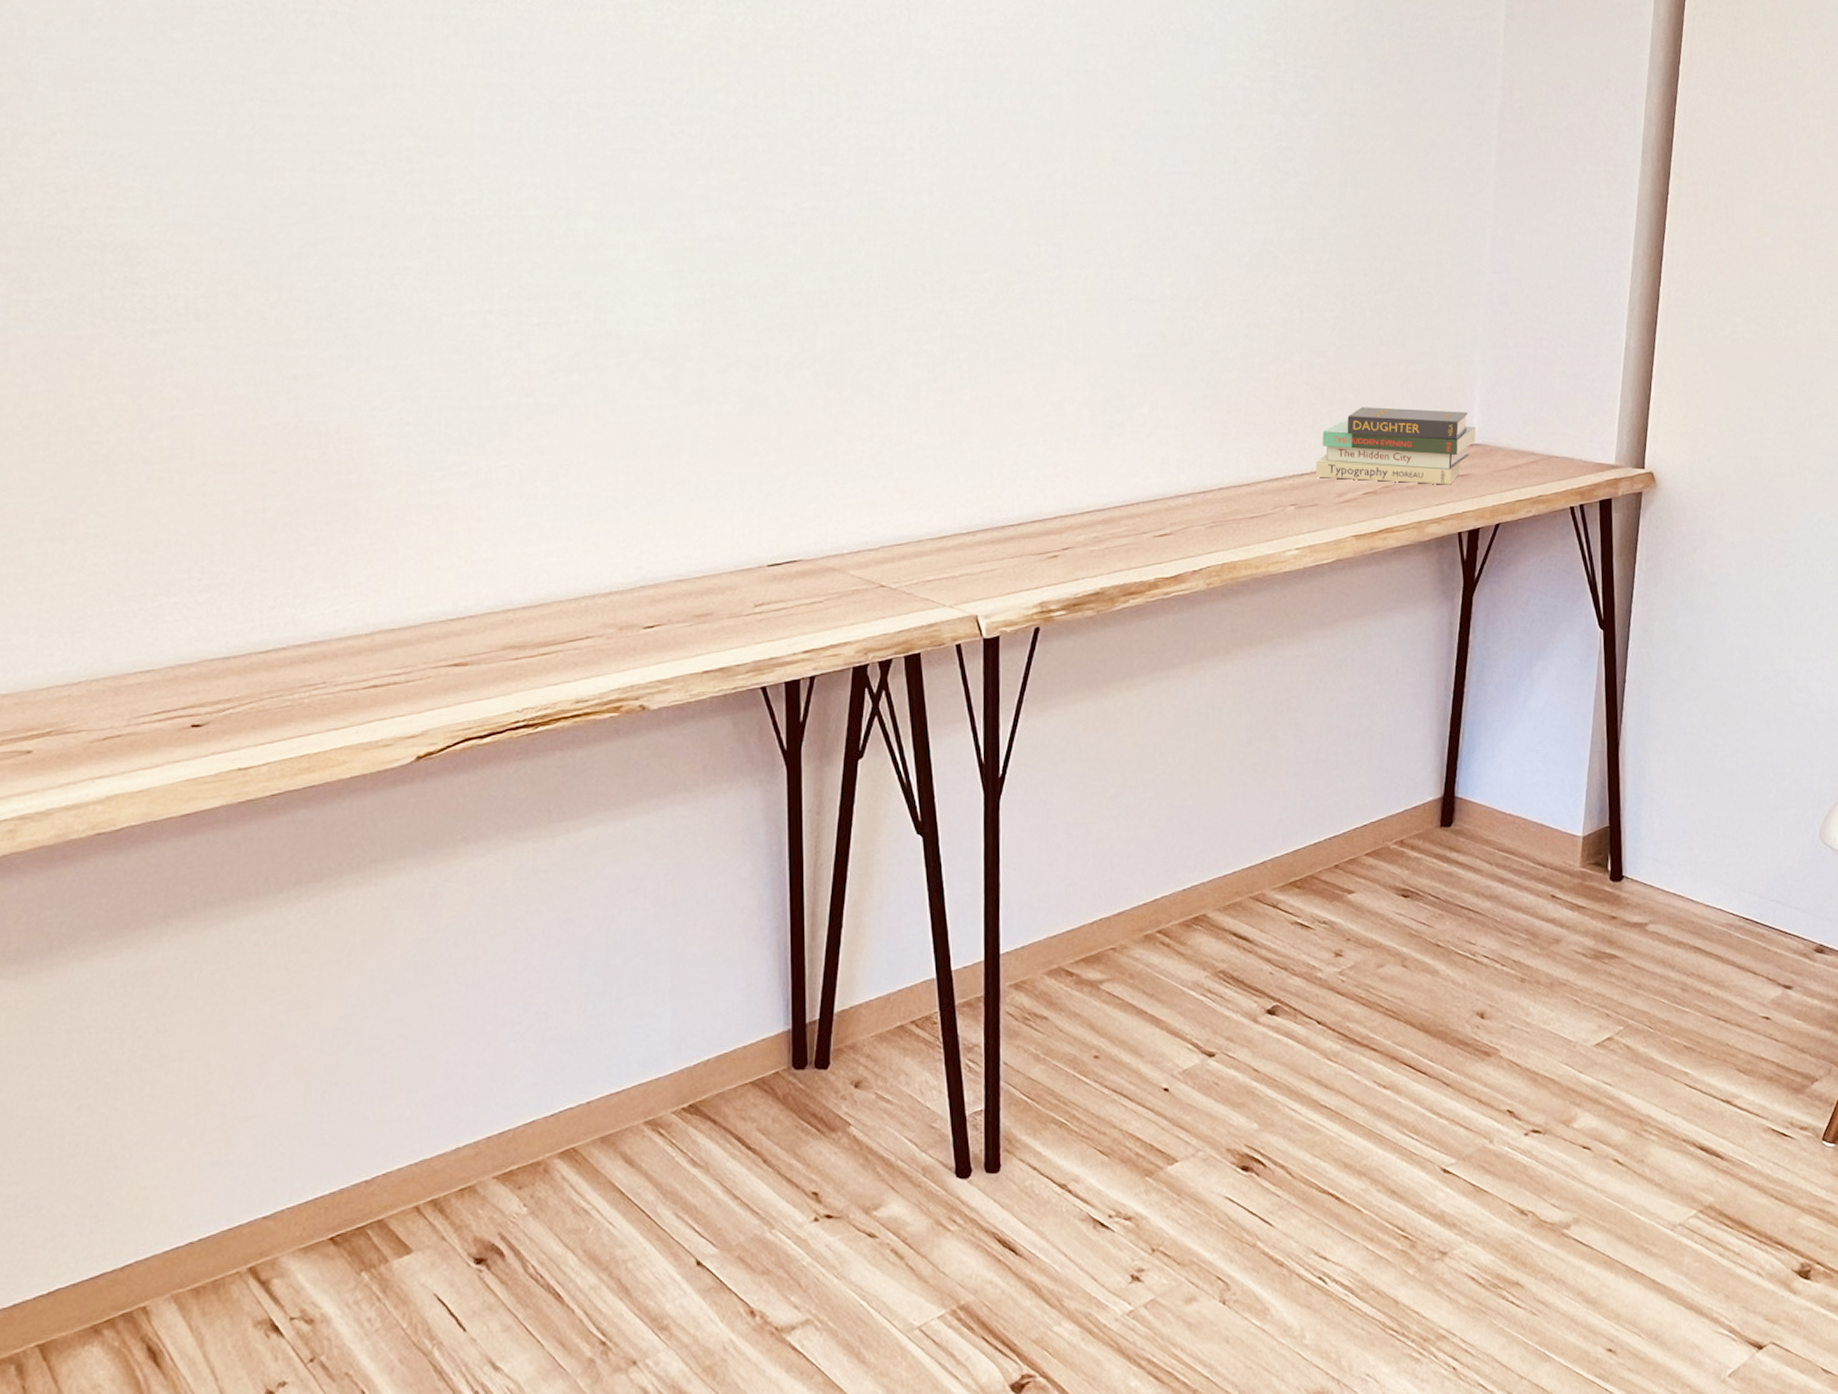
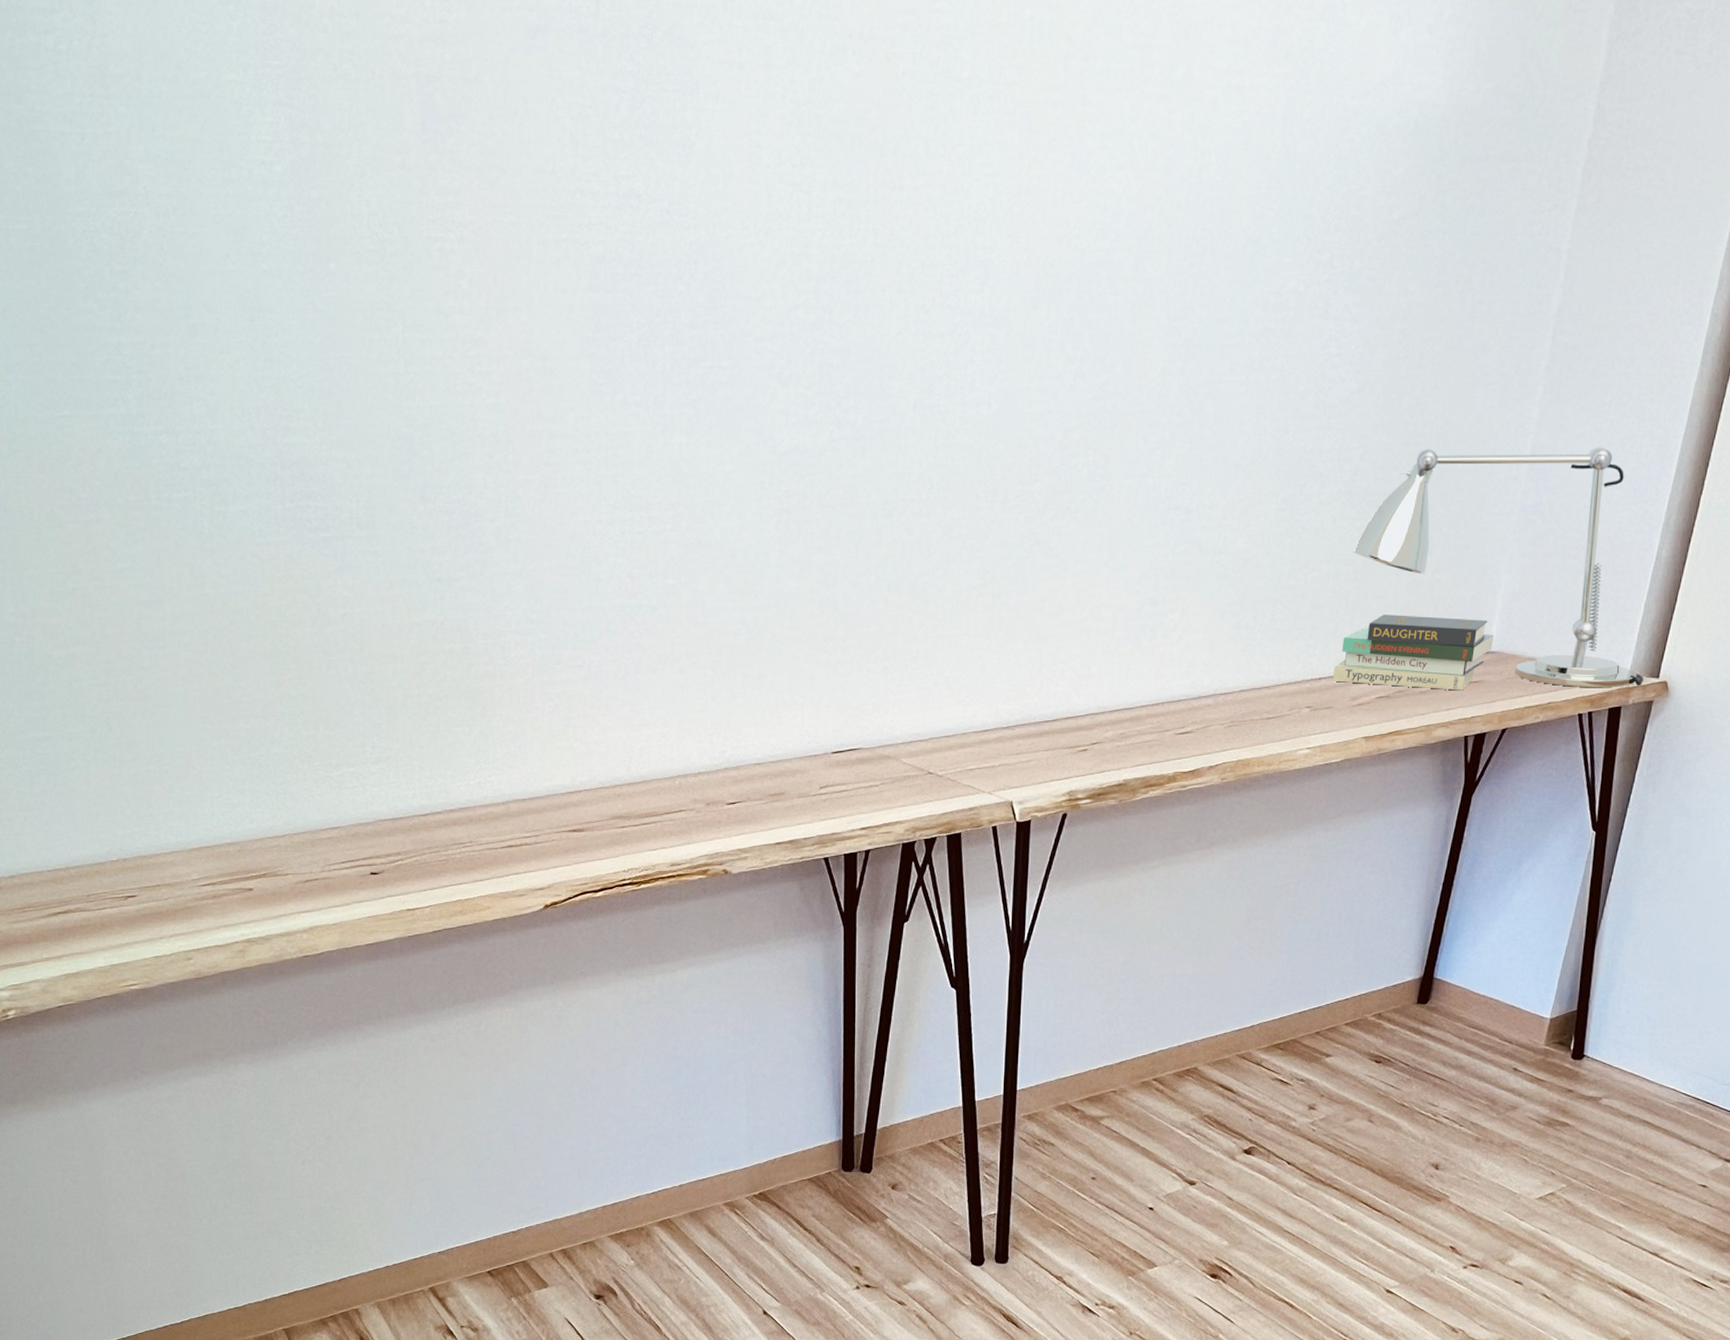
desk lamp: none [1323,240,1630,479] -> present [1352,447,1644,687]

